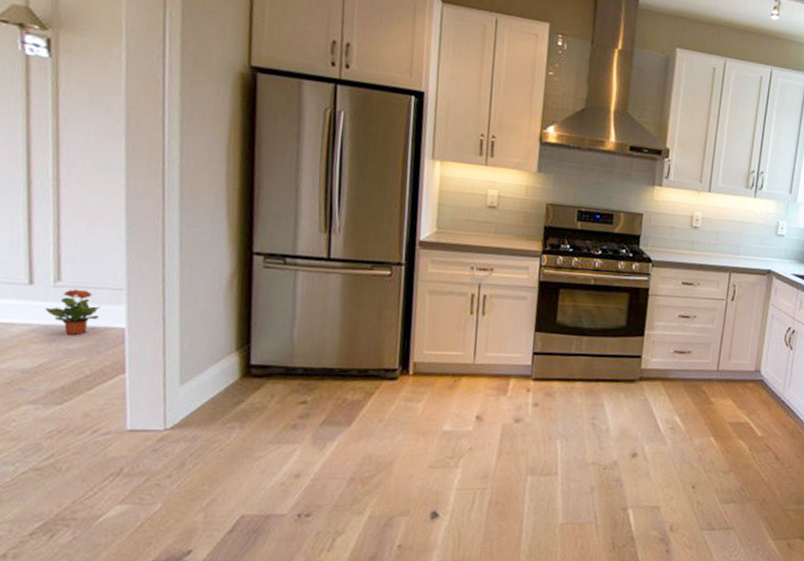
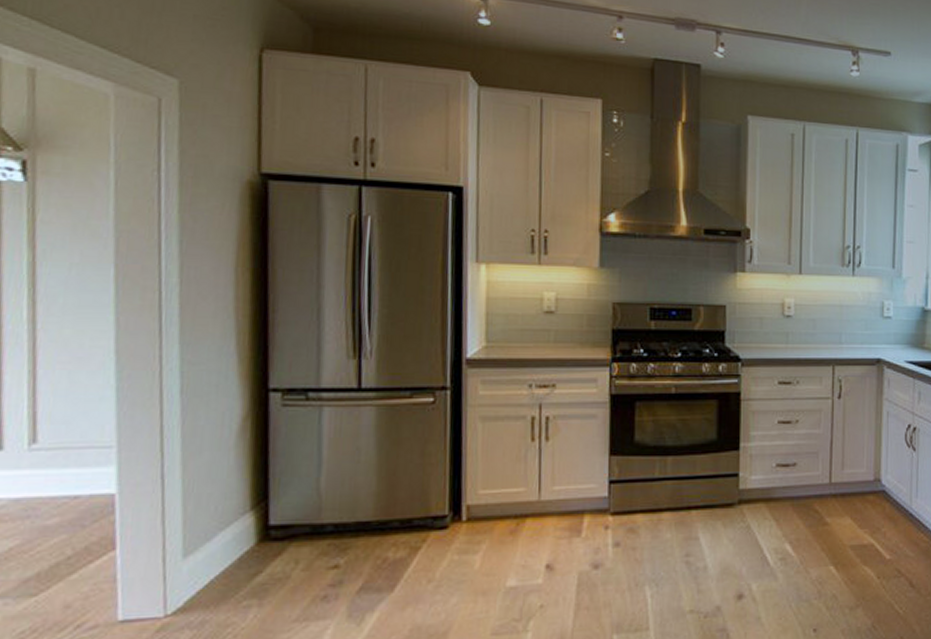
potted plant: present [45,289,101,336] -> none [17,451,86,509]

